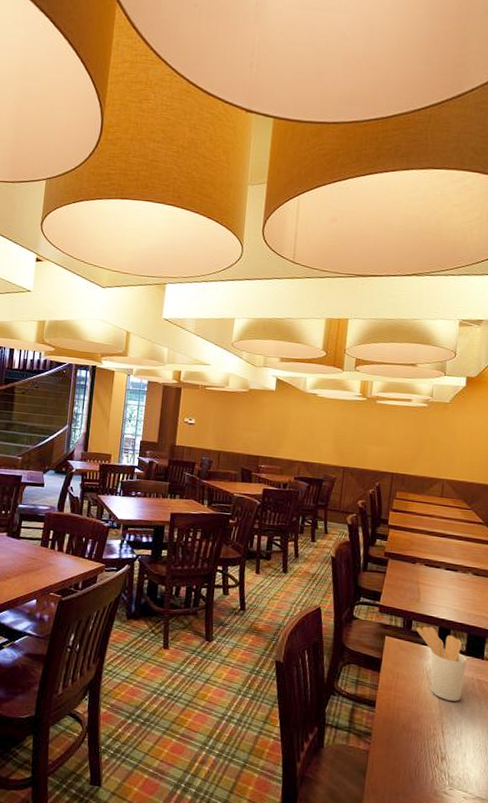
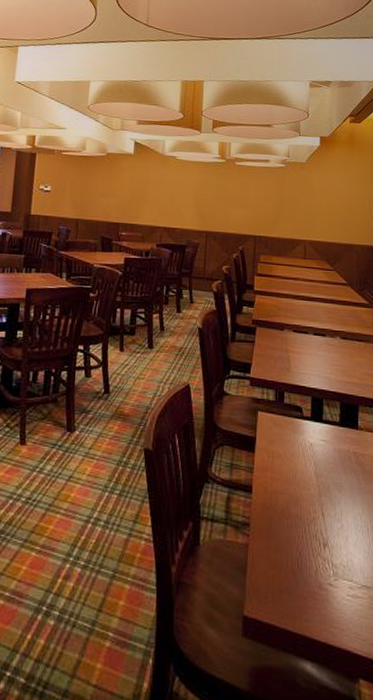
utensil holder: present [416,626,467,702] -> none [289,397,341,478]

